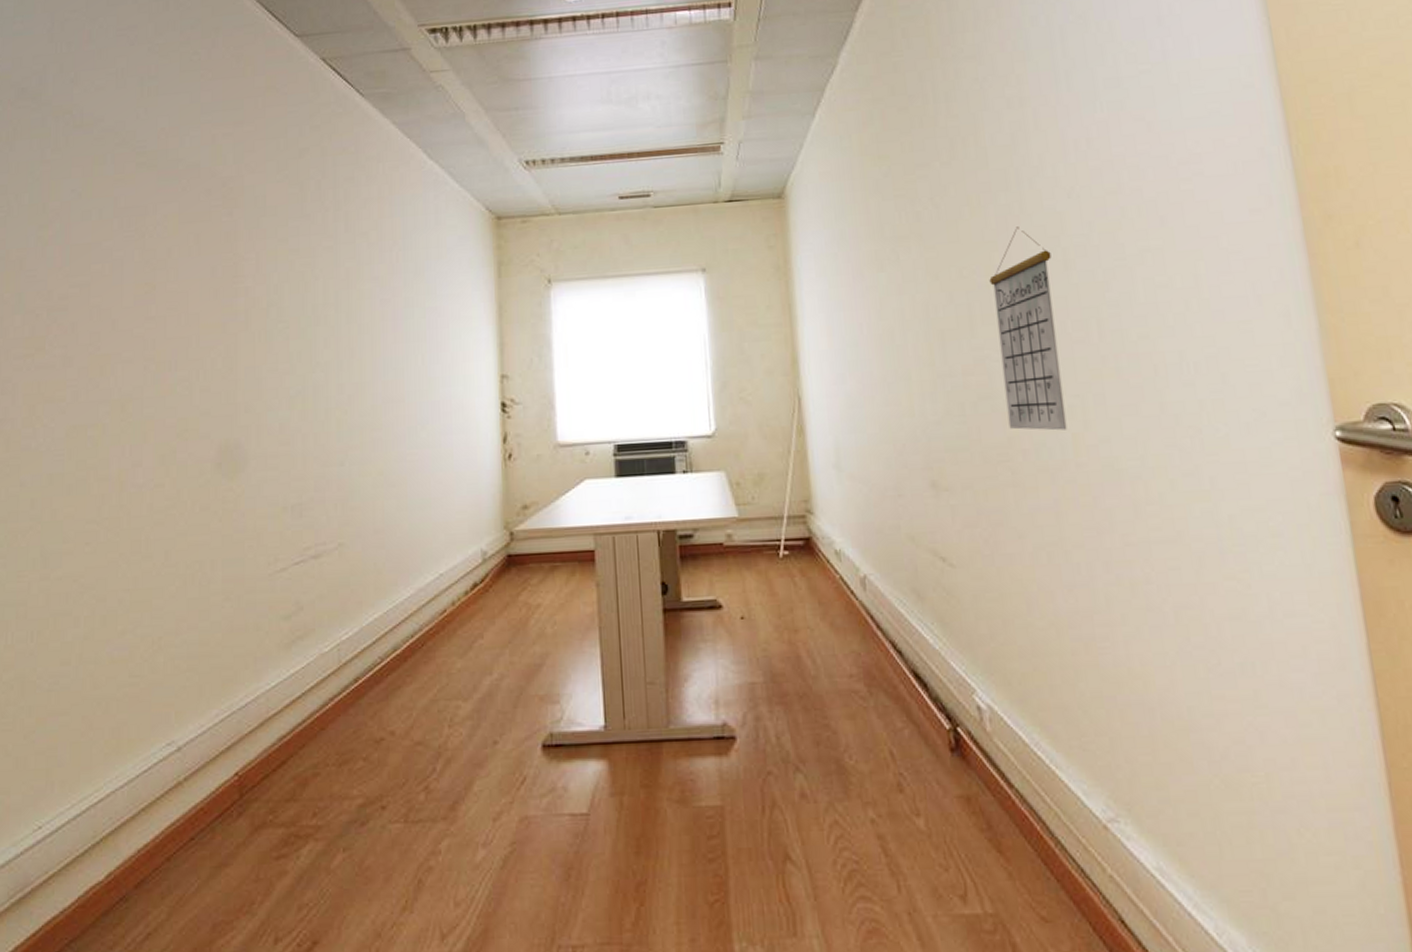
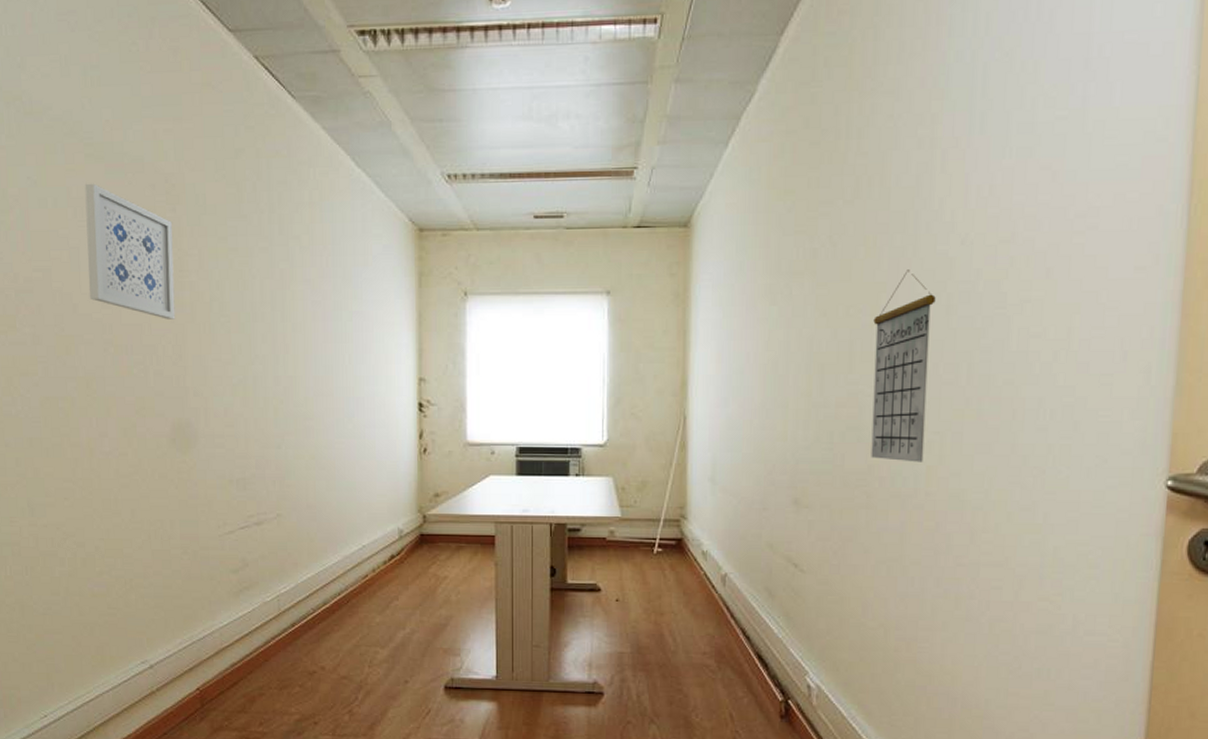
wall art: none [131,191,228,330] -> present [84,183,176,319]

